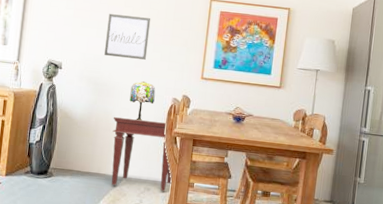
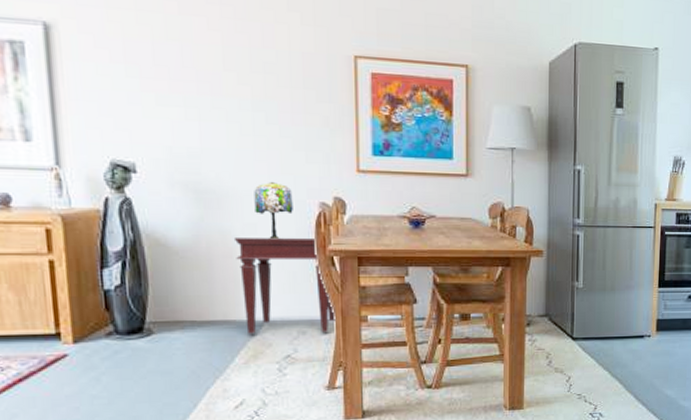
wall art: present [104,14,151,60] -> none [200,83,271,150]

